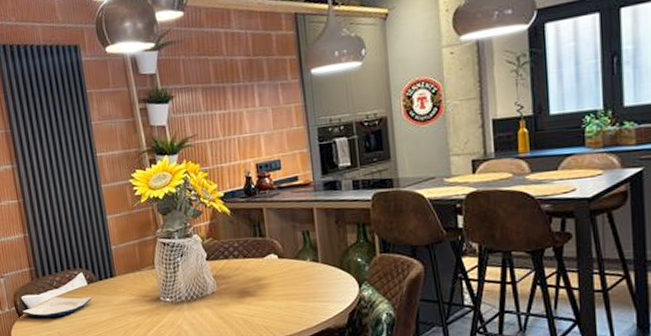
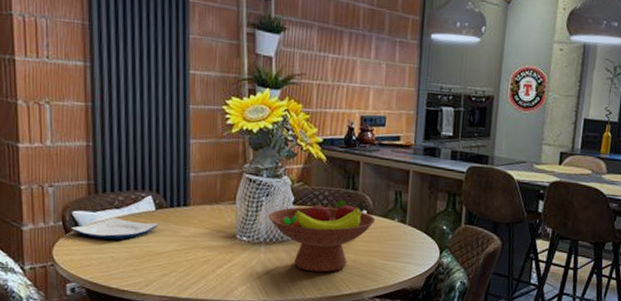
fruit bowl: none [185,246,288,323] -> present [268,200,376,273]

